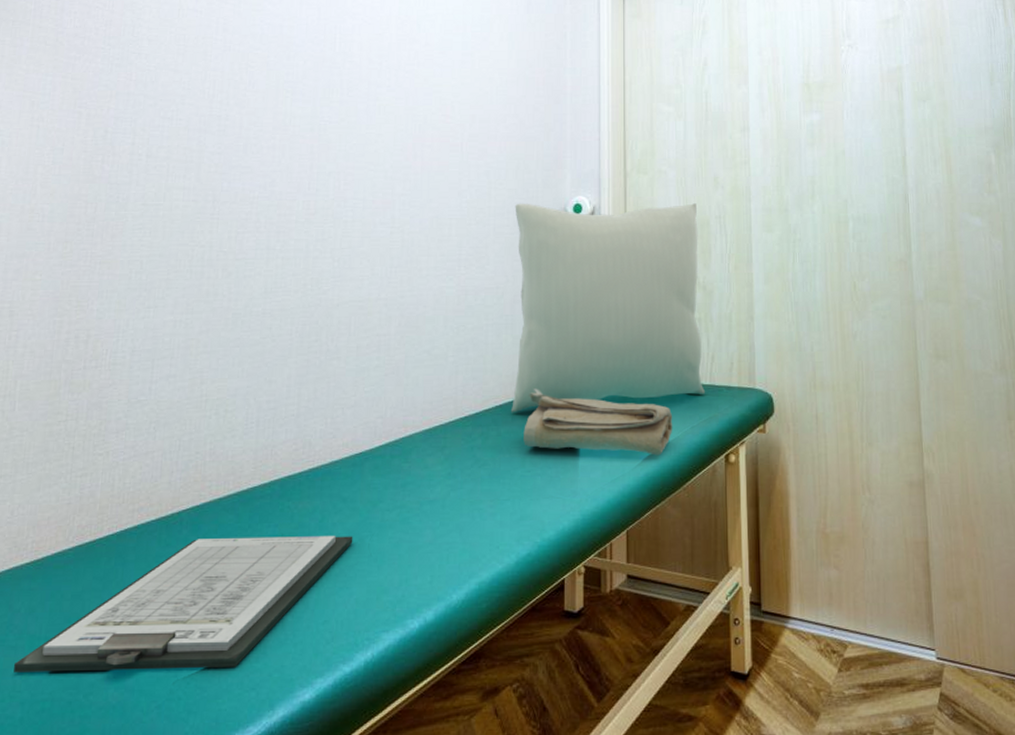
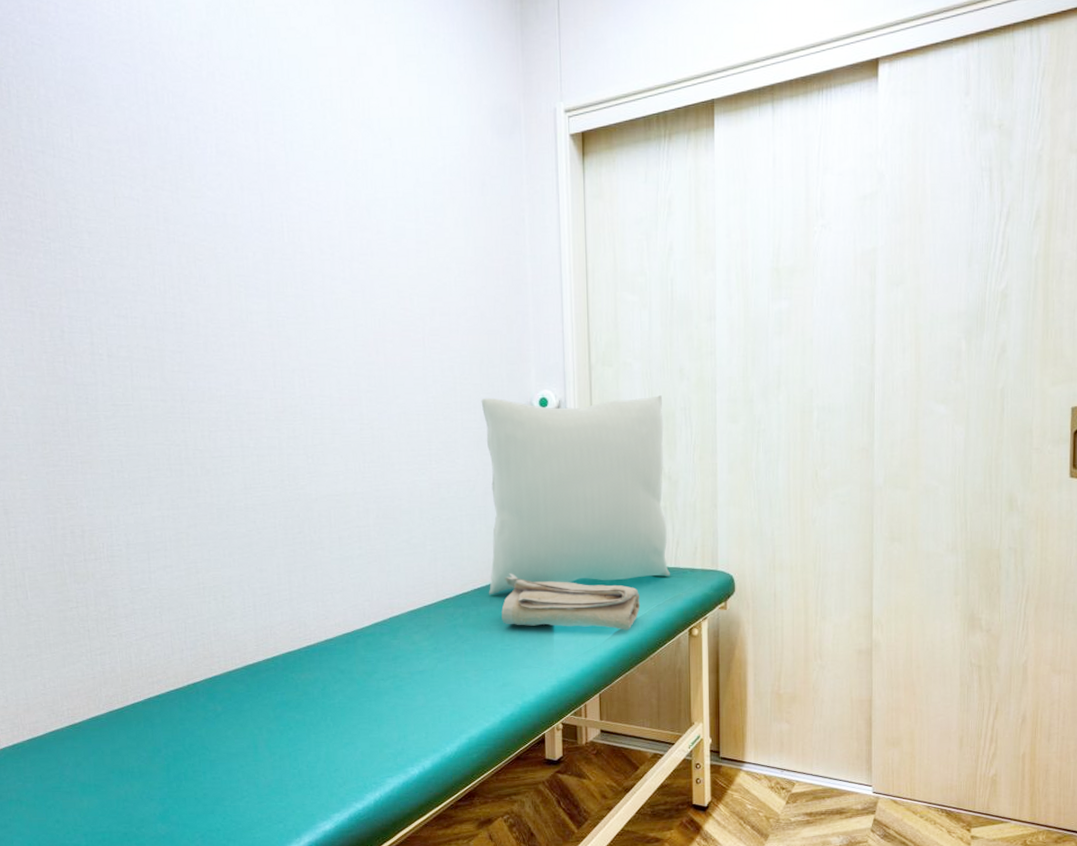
clipboard: present [14,536,353,673] -> none [72,701,354,812]

